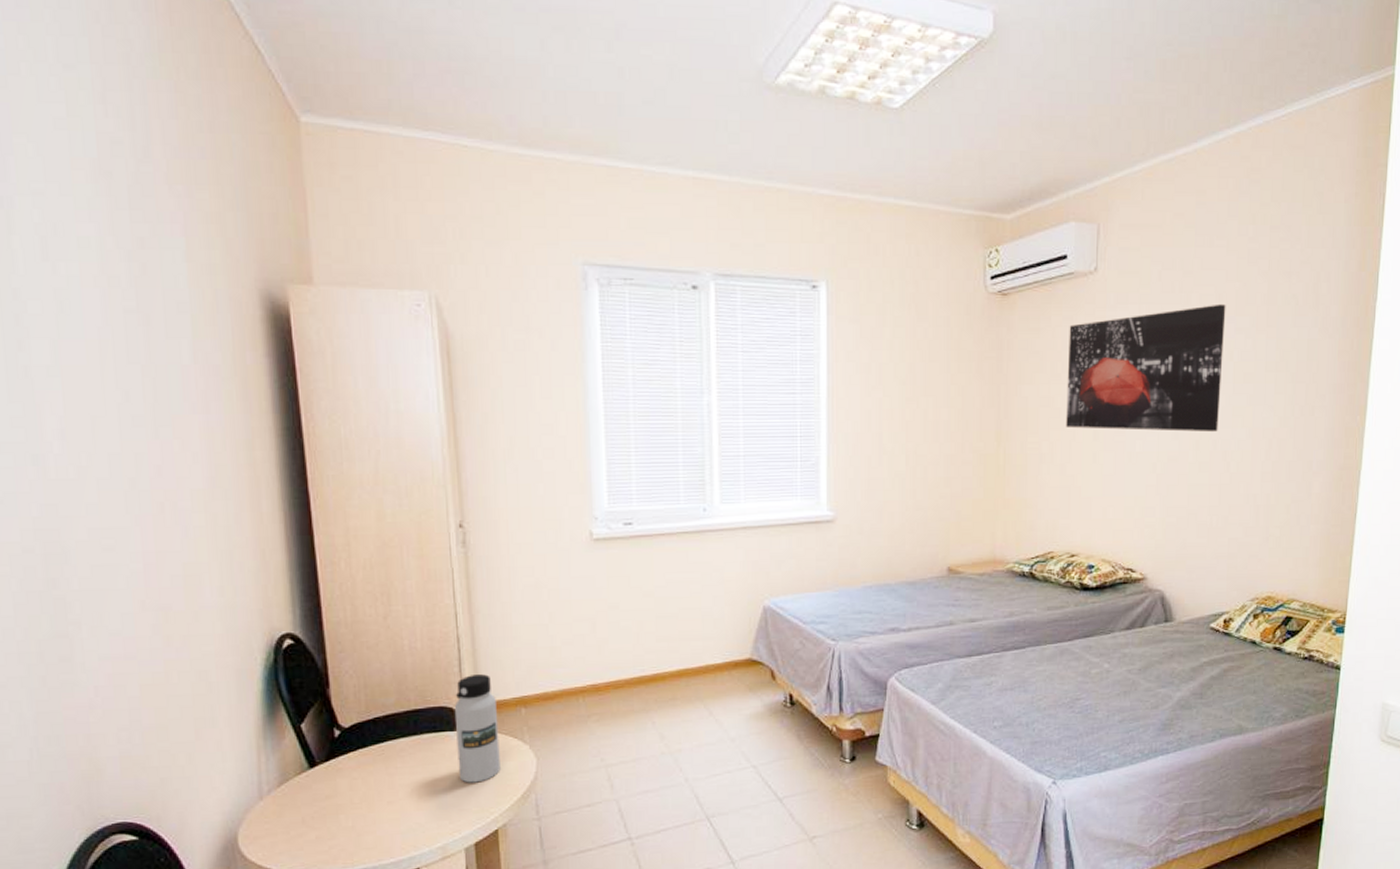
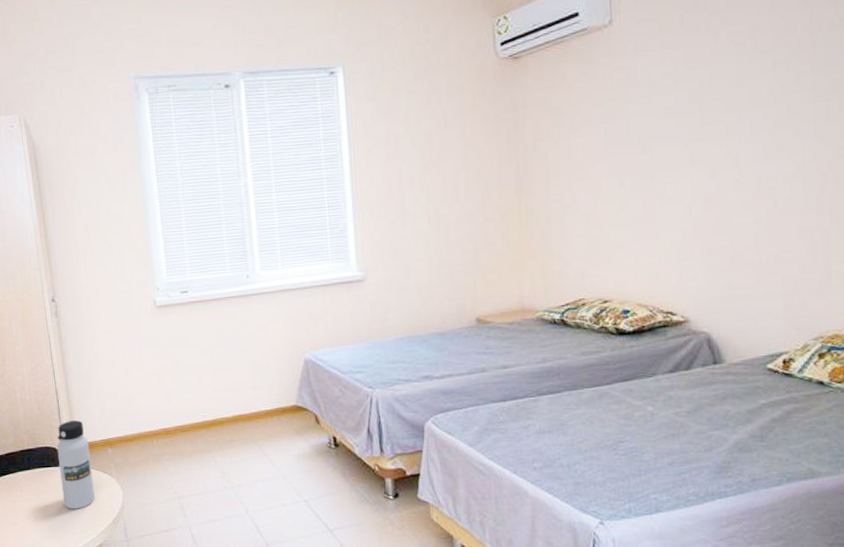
wall art: present [1066,303,1226,433] -> none [585,38,762,178]

